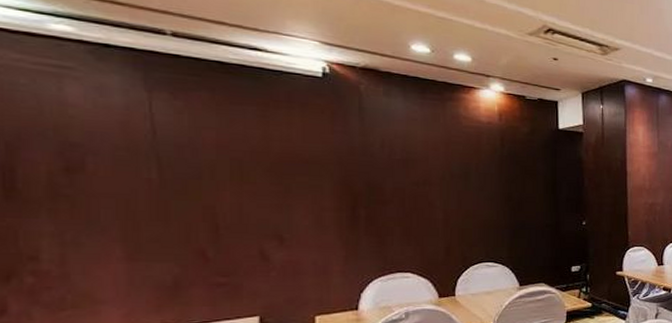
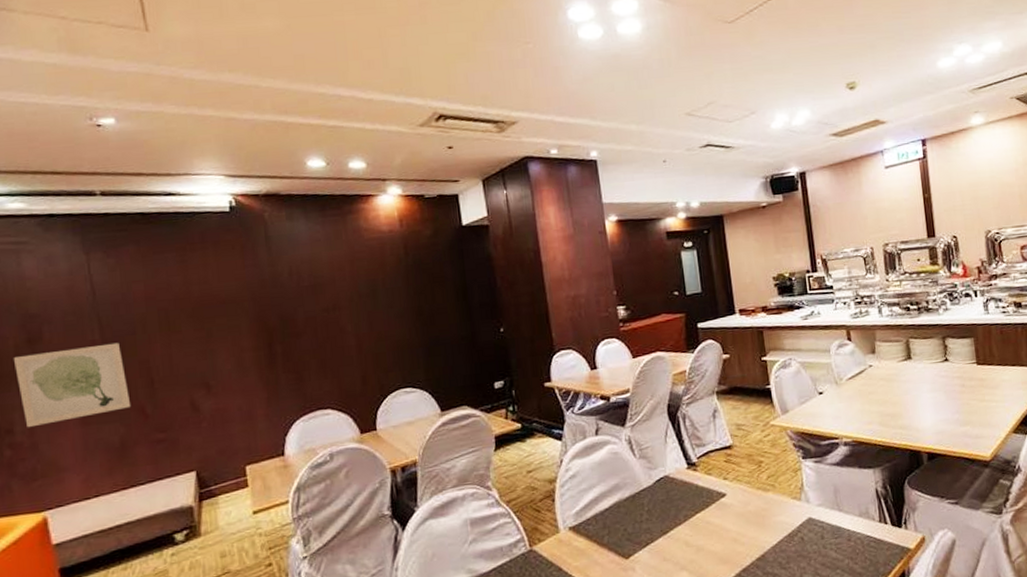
wall art: none [44,183,190,257] -> present [13,342,132,428]

